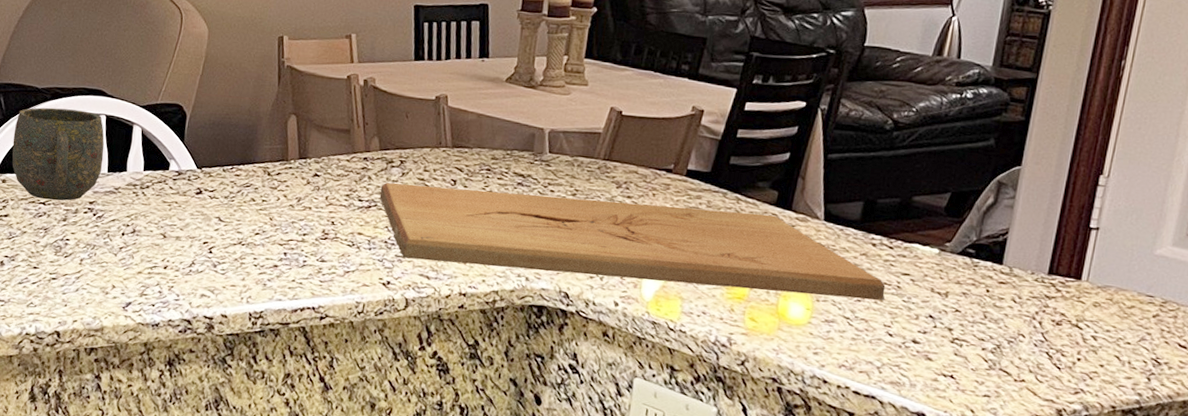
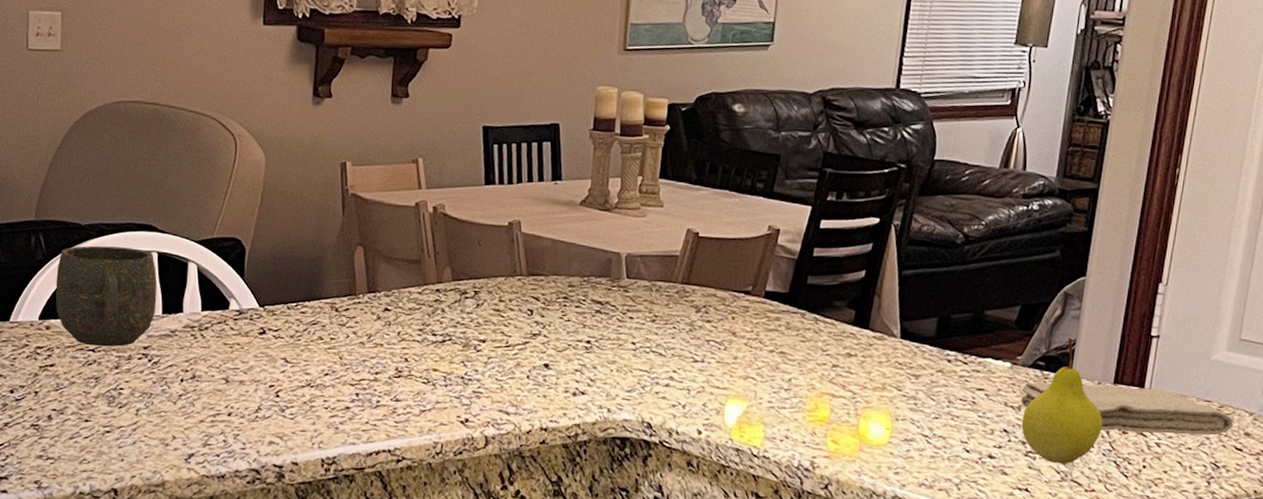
cutting board: present [379,183,886,300] -> none [454,315,962,417]
fruit: none [948,226,1036,353] -> present [1021,337,1103,464]
washcloth: none [948,269,1177,331] -> present [1021,382,1233,436]

